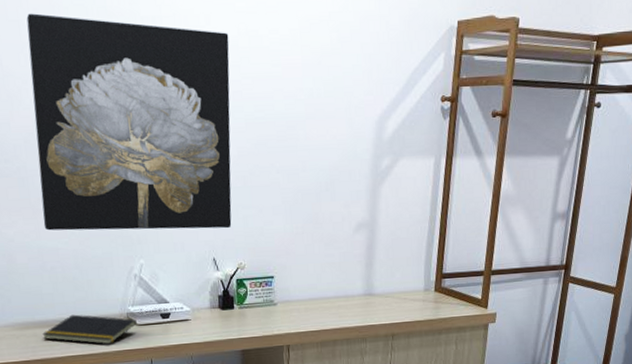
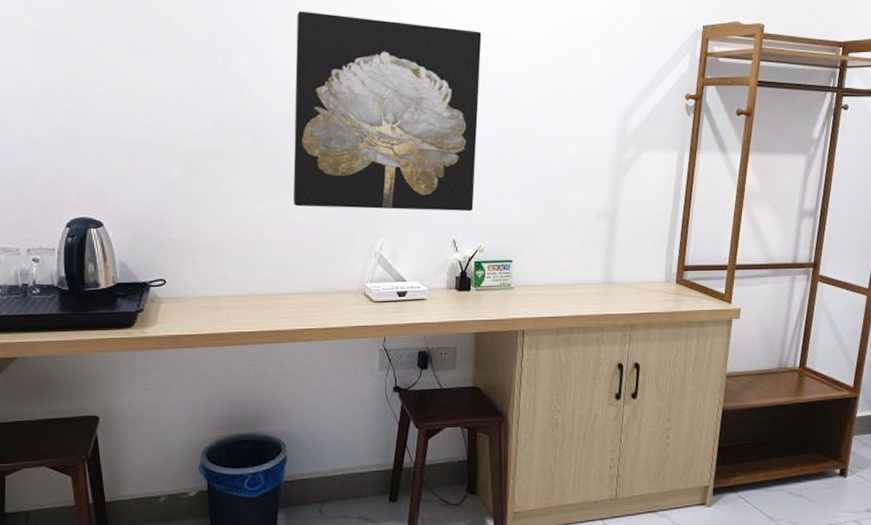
notepad: present [42,314,137,345] -> none [281,288,373,320]

